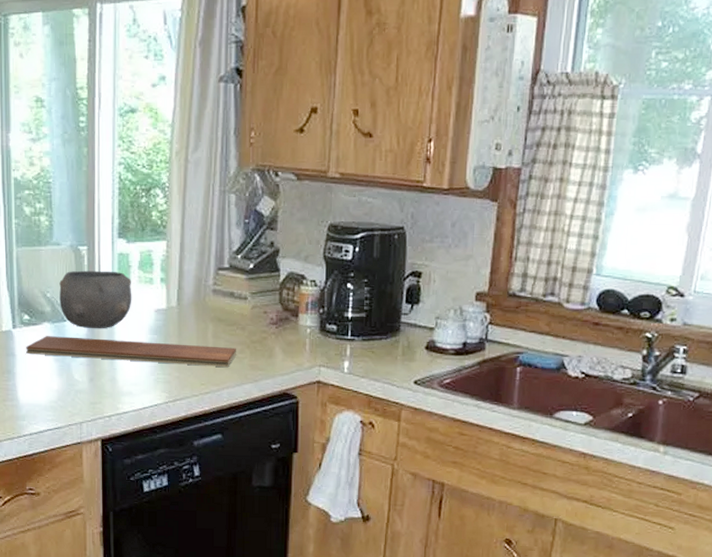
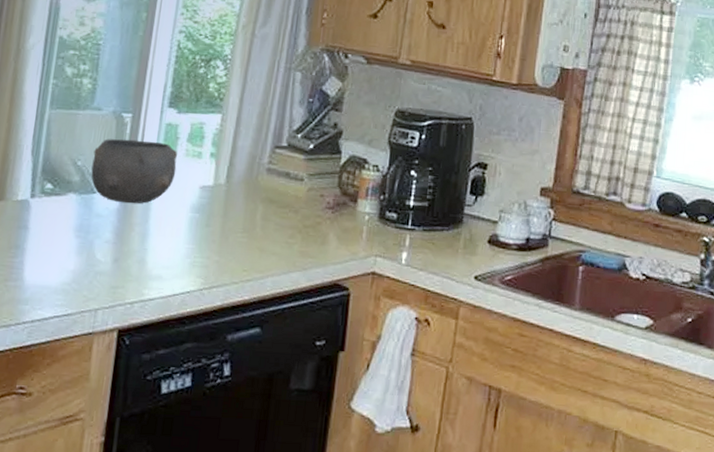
chopping board: present [26,336,237,367] -> none [42,208,287,252]

